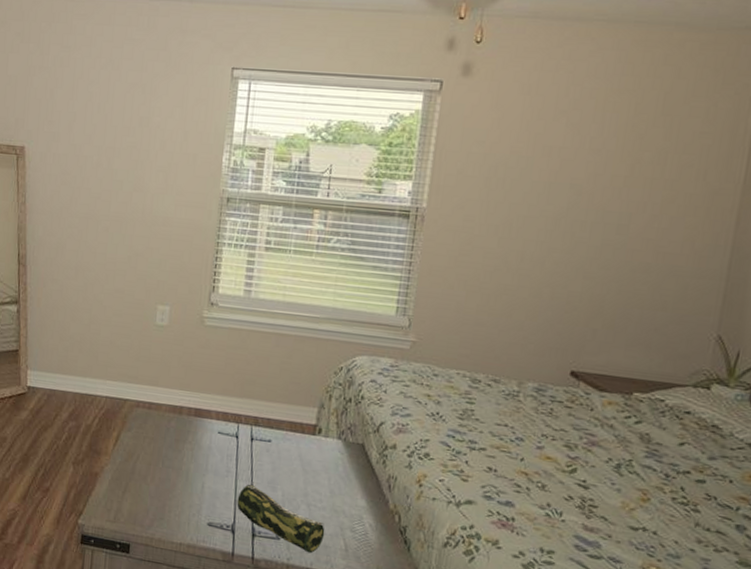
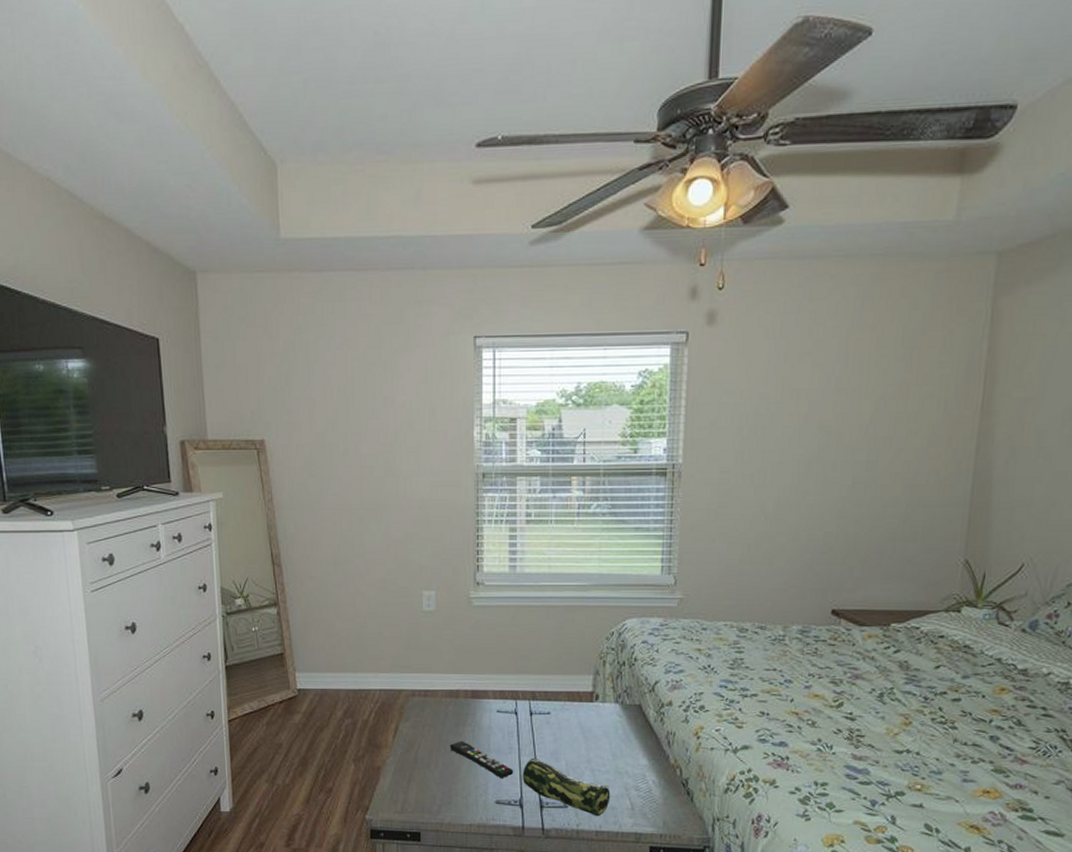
remote control: none [167,457,229,502] -> present [449,741,514,779]

